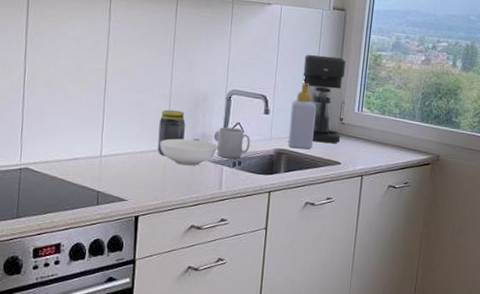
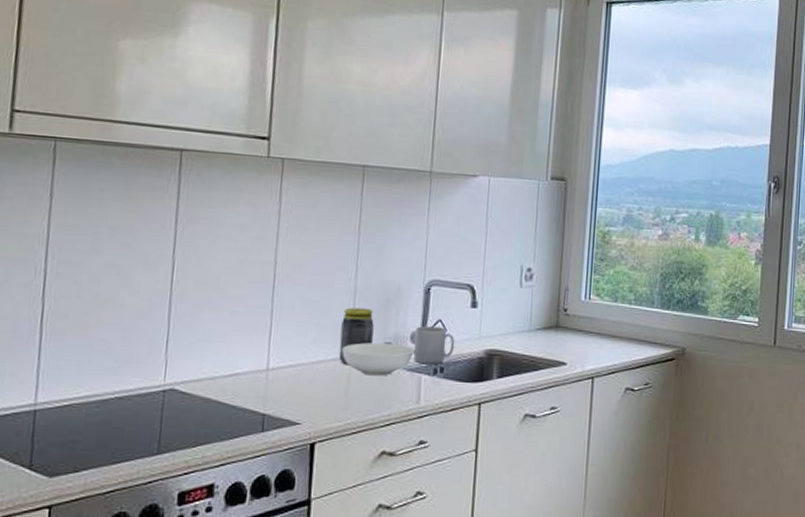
soap bottle: present [288,82,316,149] -> none [501,267,534,348]
coffee maker: present [302,54,346,144] -> none [517,233,568,340]

